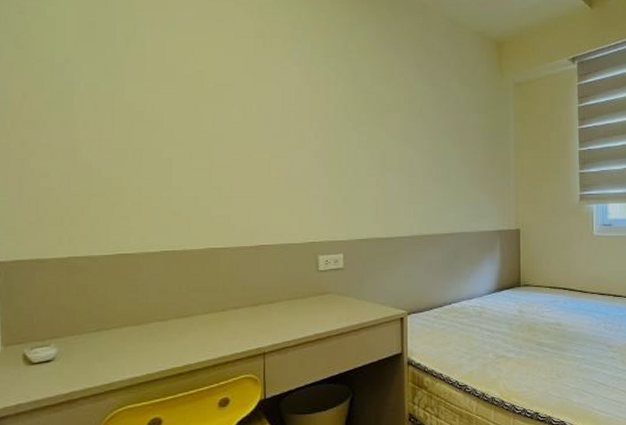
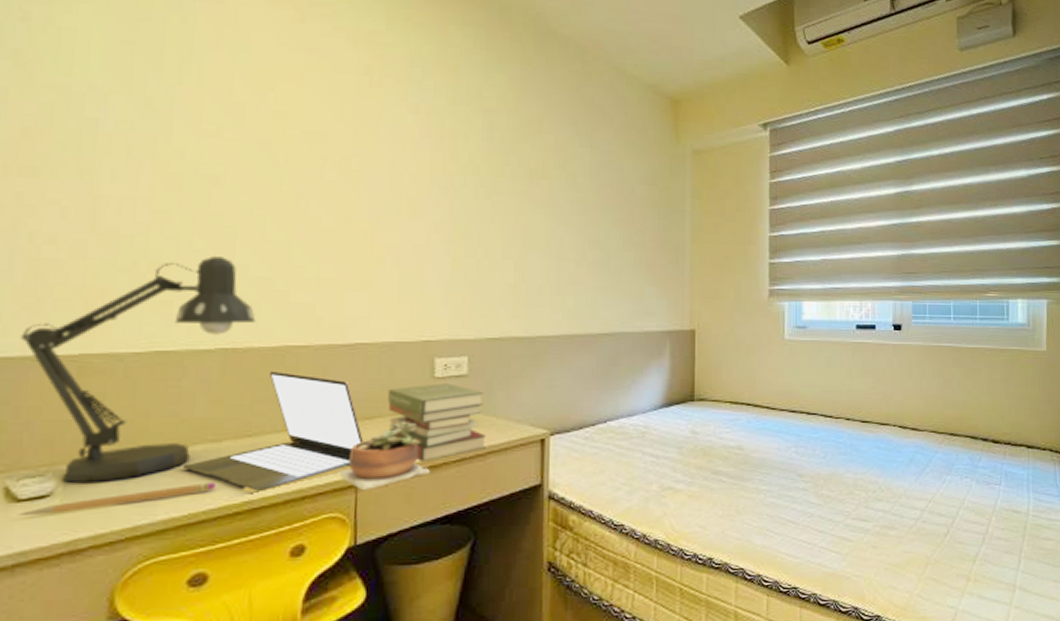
desk lamp: none [29,181,188,351] -> present [21,255,256,483]
pencil: none [33,351,165,374] -> present [18,482,216,515]
laptop: none [142,267,268,358] -> present [184,371,364,491]
succulent plant: none [250,304,318,357] -> present [338,421,431,490]
books: none [285,275,359,336] -> present [388,383,486,463]

